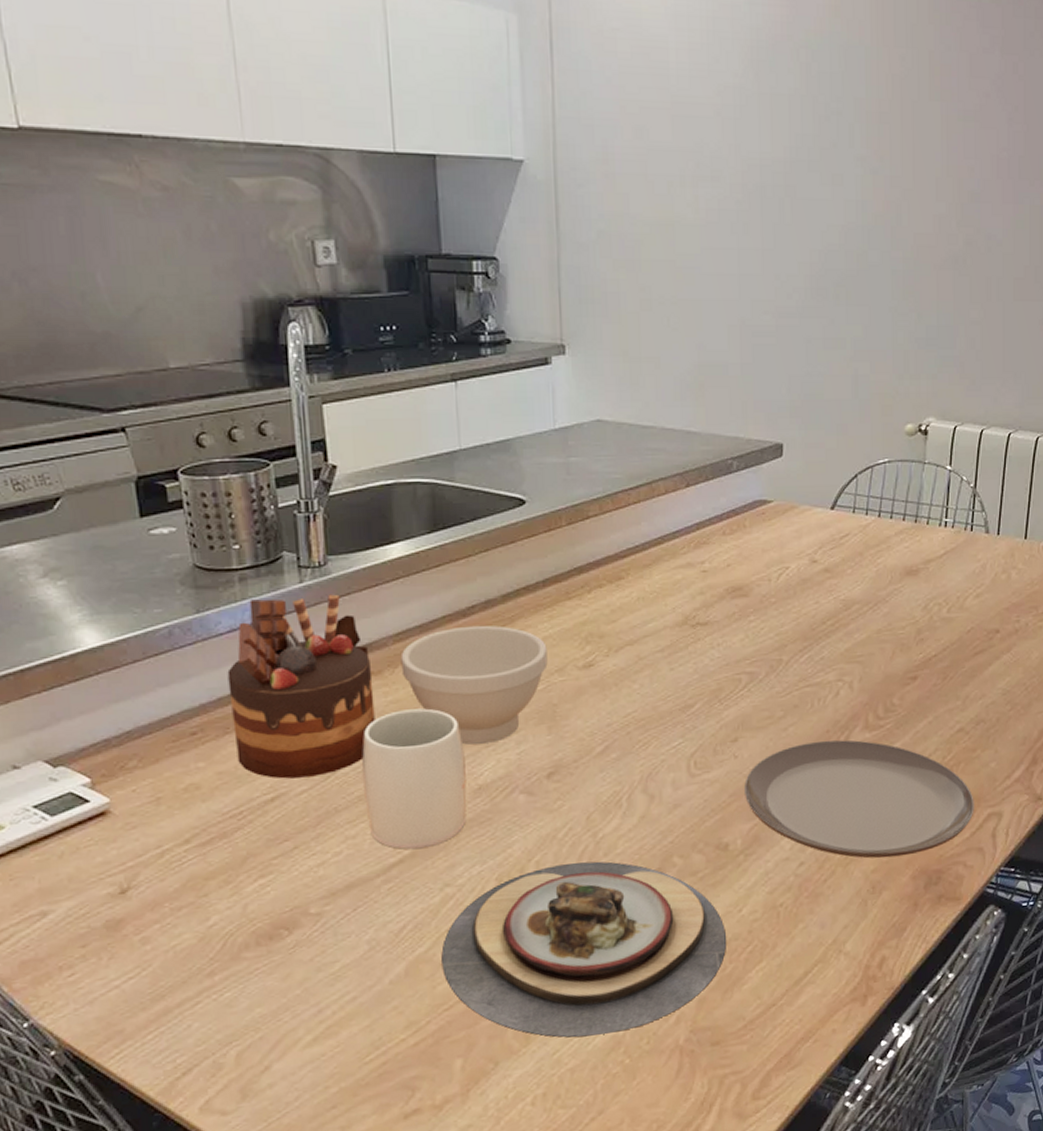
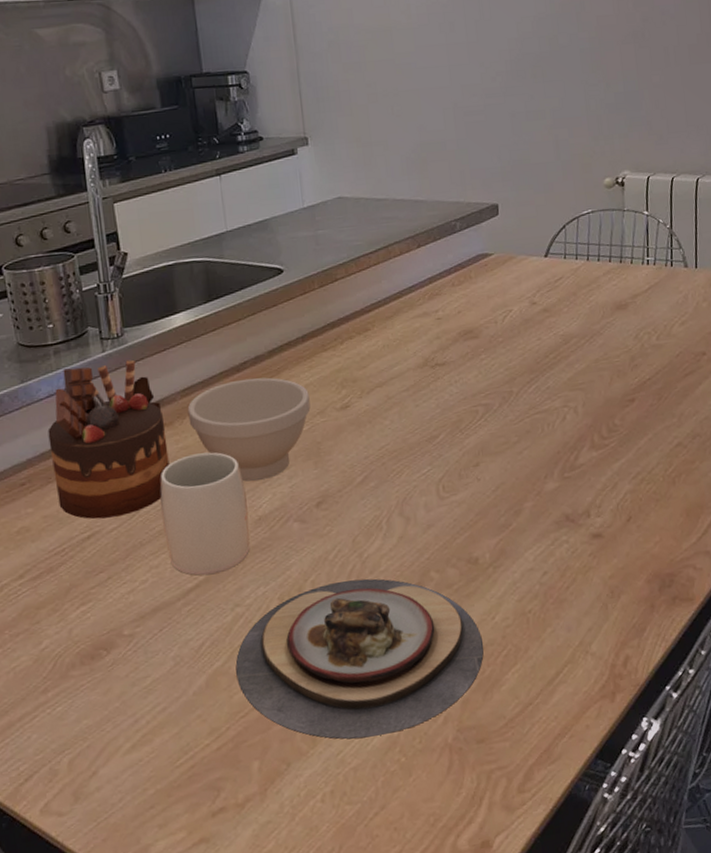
plate: present [744,740,974,858] -> none [488,459,699,566]

